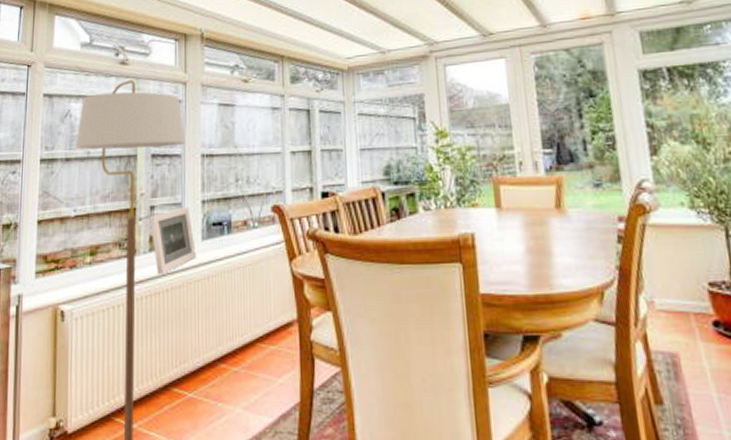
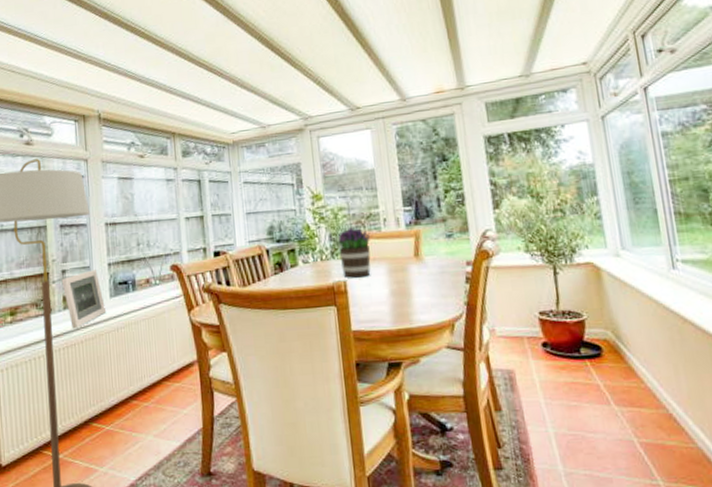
bouquet: none [465,171,504,230] -> present [338,227,371,278]

